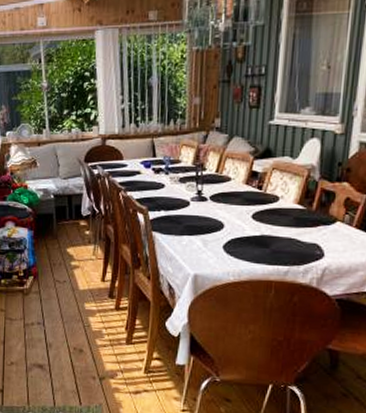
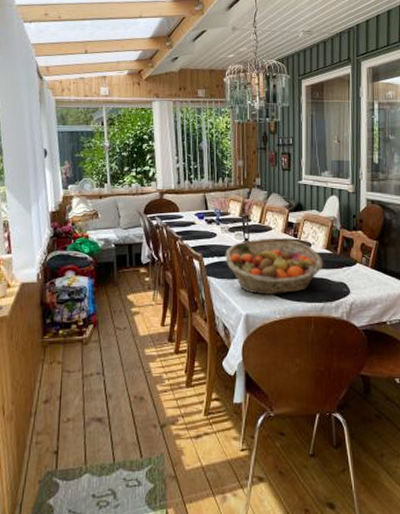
fruit basket: none [173,190,293,255] -> present [225,238,323,295]

